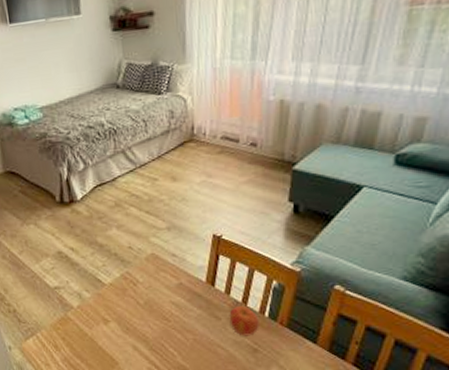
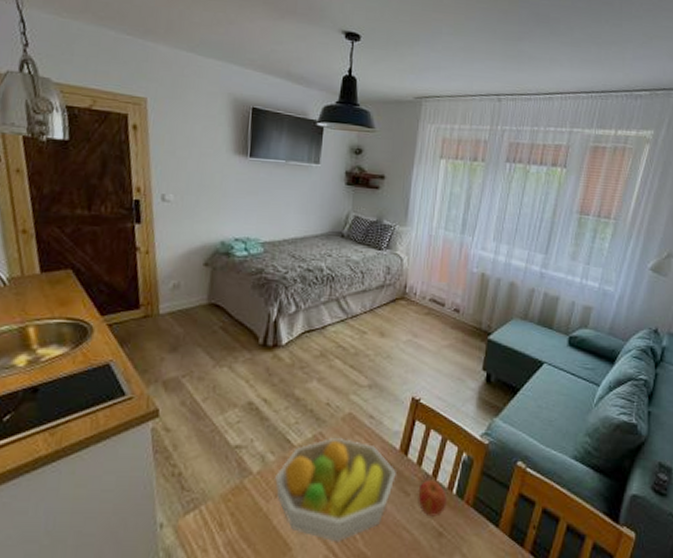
fruit bowl: none [92,274,205,358] -> present [273,437,396,543]

